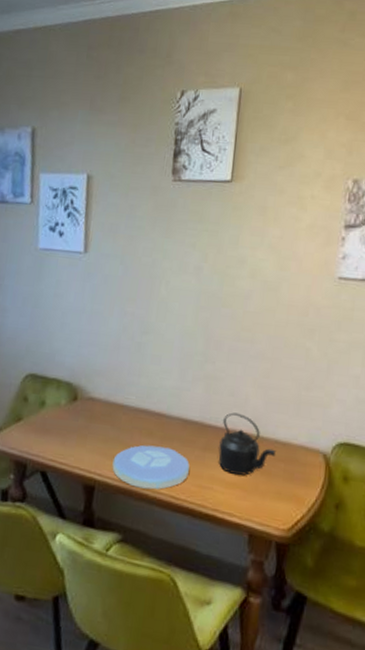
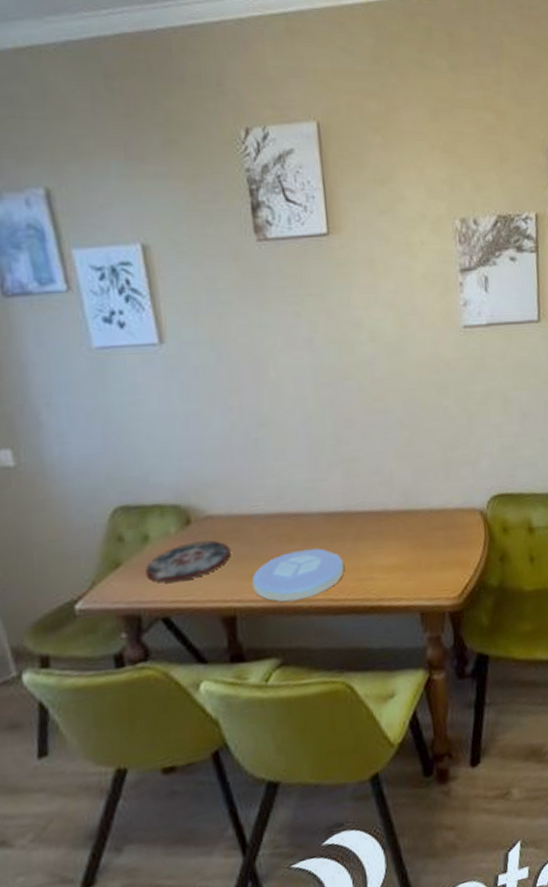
plate: none [37,415,102,446] -> present [146,540,231,583]
kettle: present [218,412,277,475] -> none [370,491,433,557]

